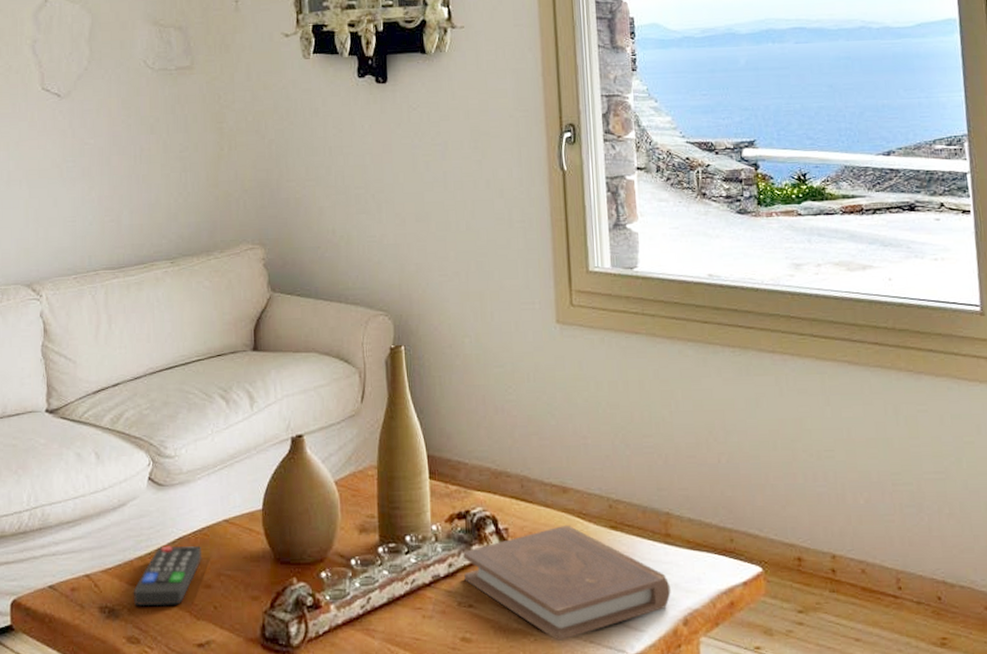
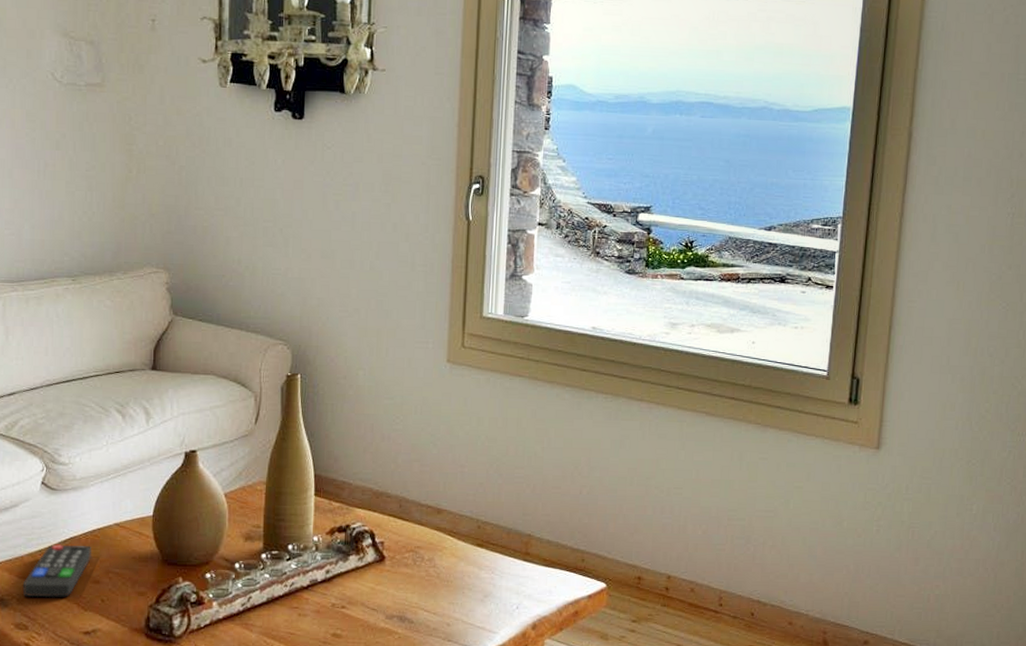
book: present [463,526,671,641] -> none [340,542,524,639]

